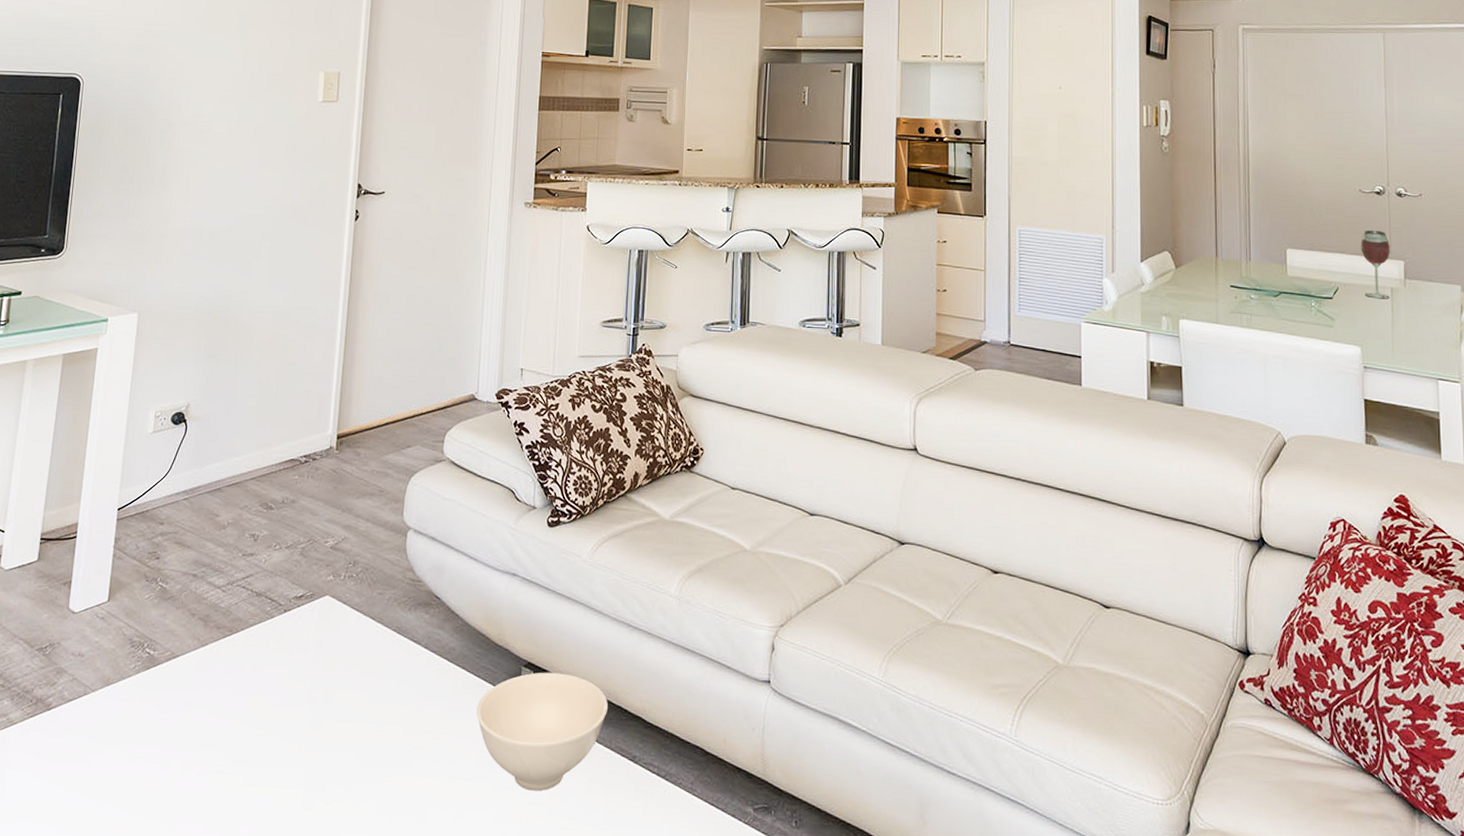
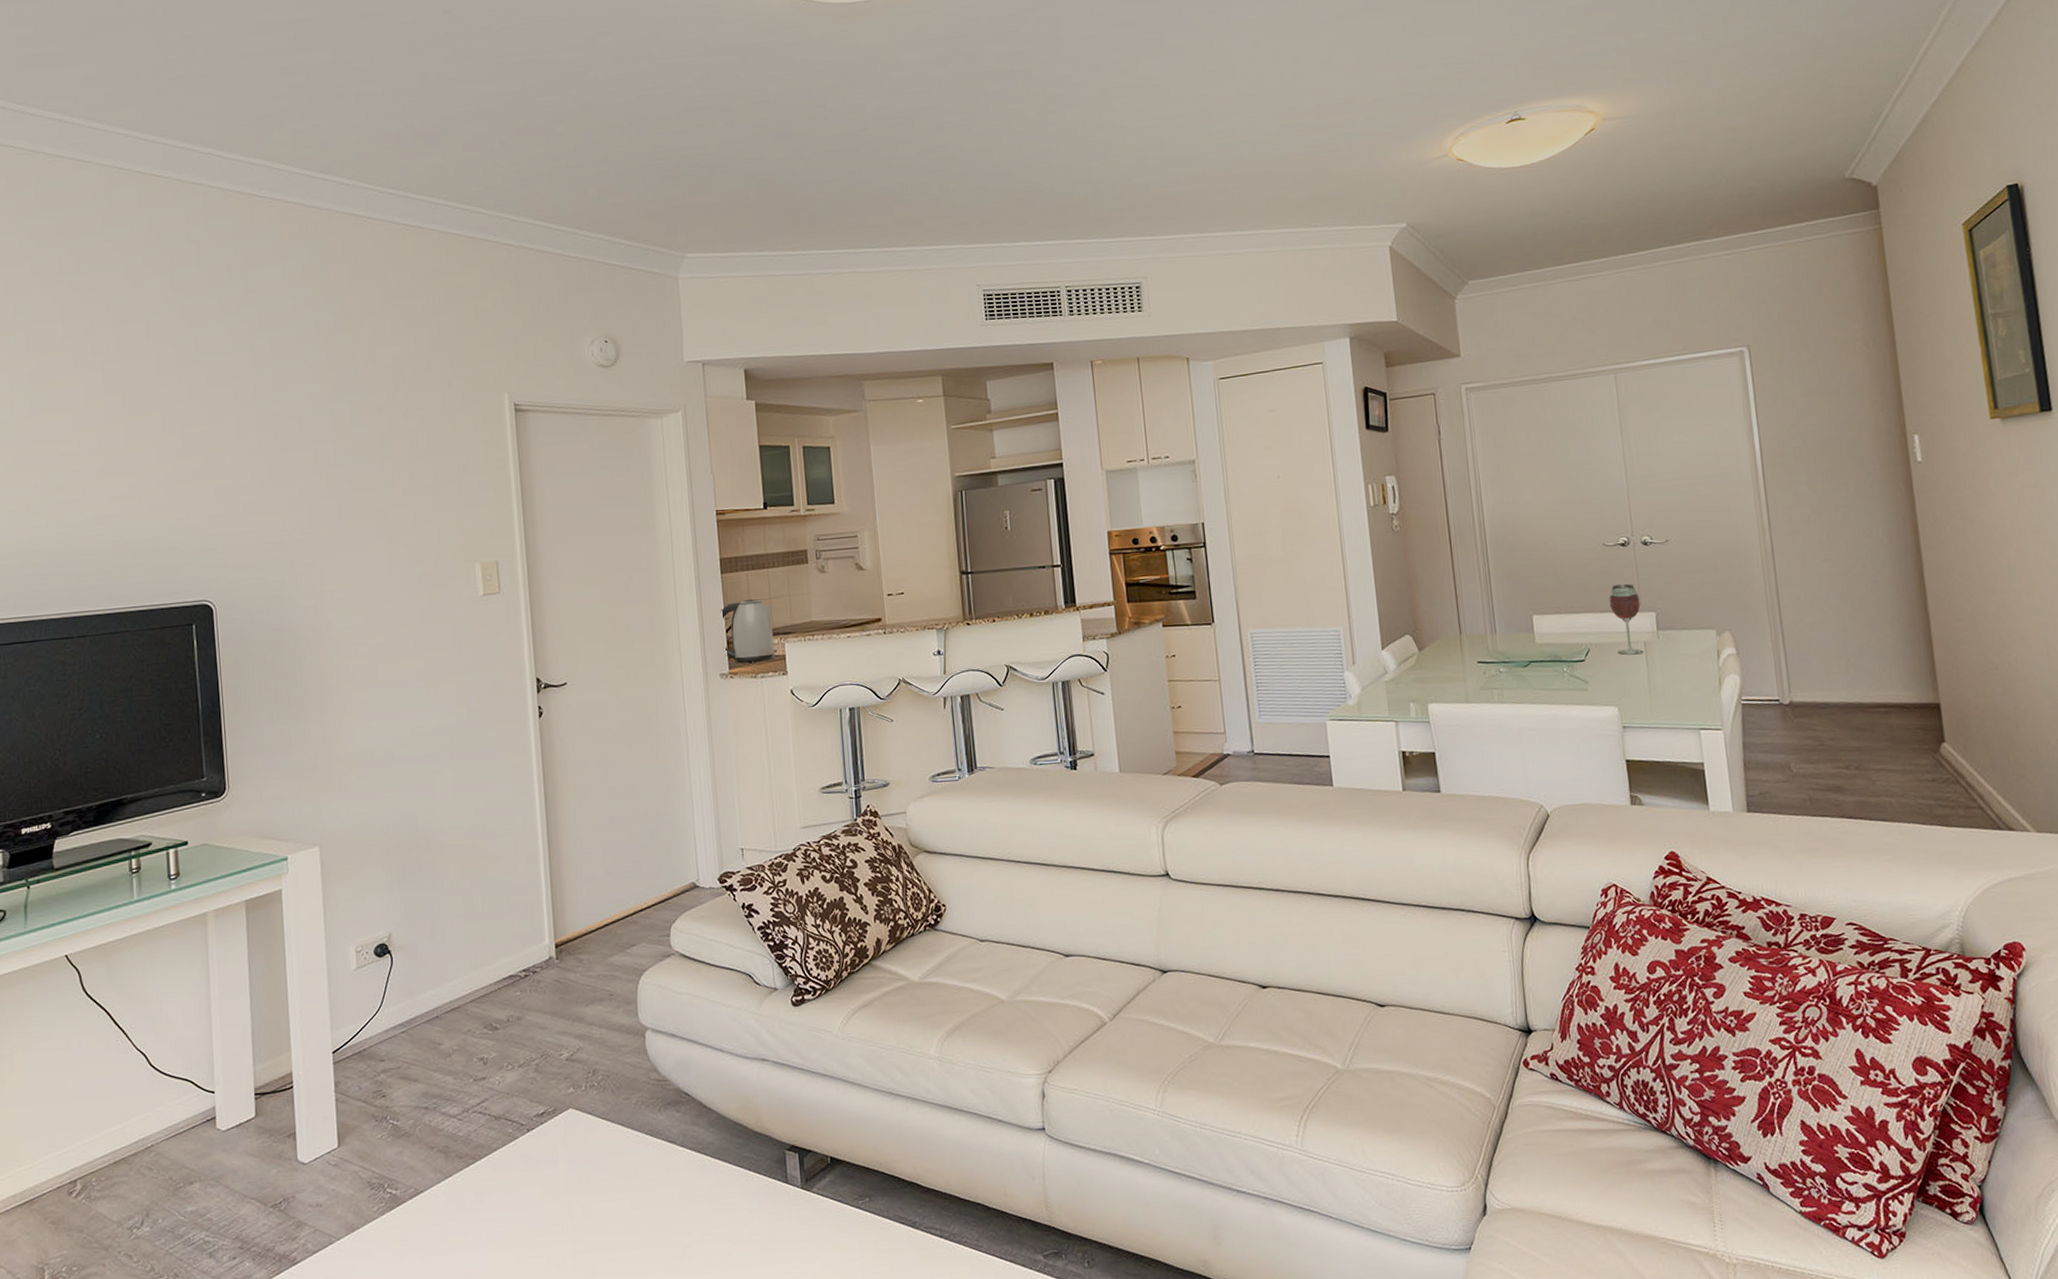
bowl: present [477,672,608,791] -> none [744,1150,881,1272]
kettle: none [532,137,580,197] -> present [720,598,776,664]

